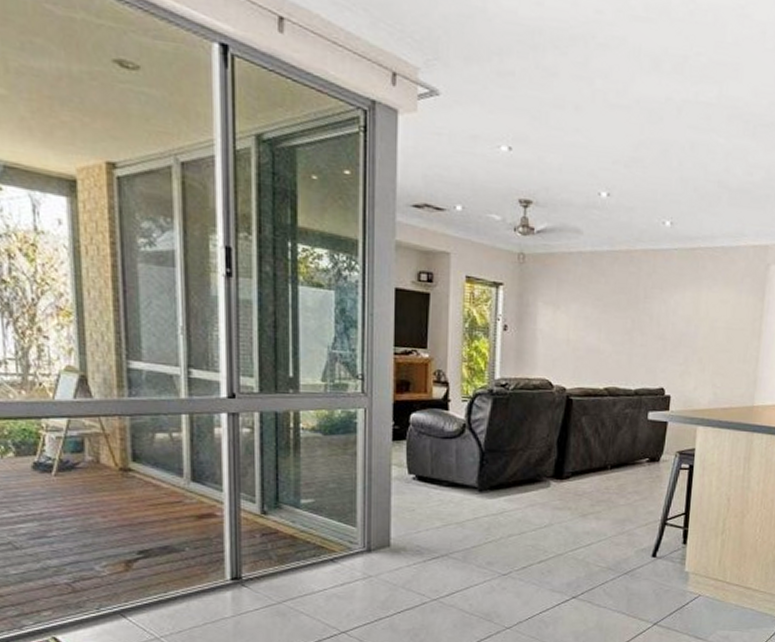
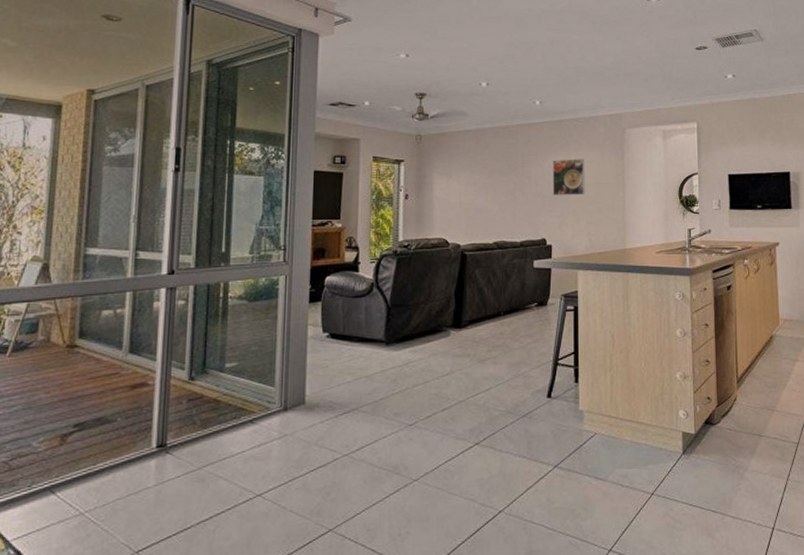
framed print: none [676,296,718,341] -> present [552,159,585,195]

